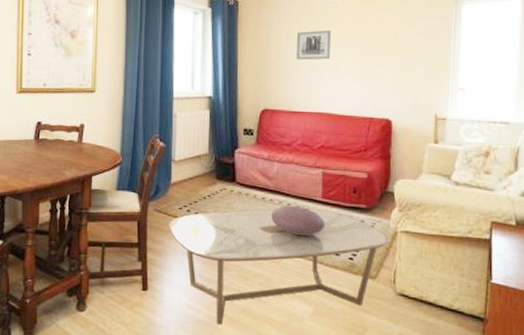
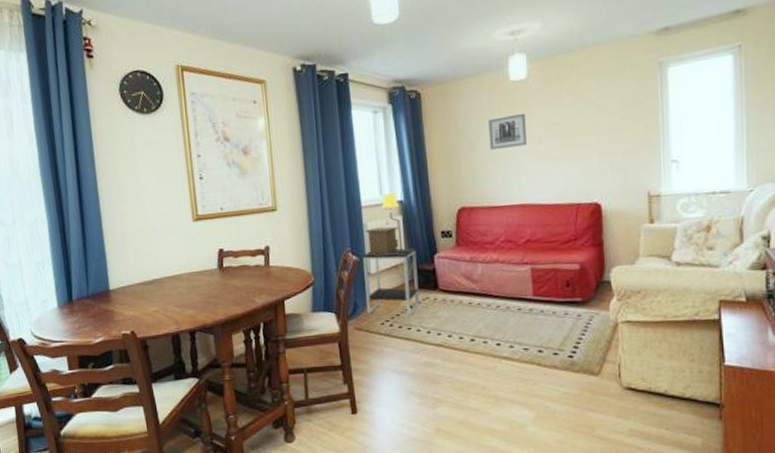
side table: none [167,140,219,204] -> present [363,247,420,316]
coffee table: present [168,208,390,325] -> none [372,307,611,441]
table lamp: none [173,88,214,146] -> present [365,193,410,255]
decorative bowl: present [270,205,326,236] -> none [479,307,540,338]

